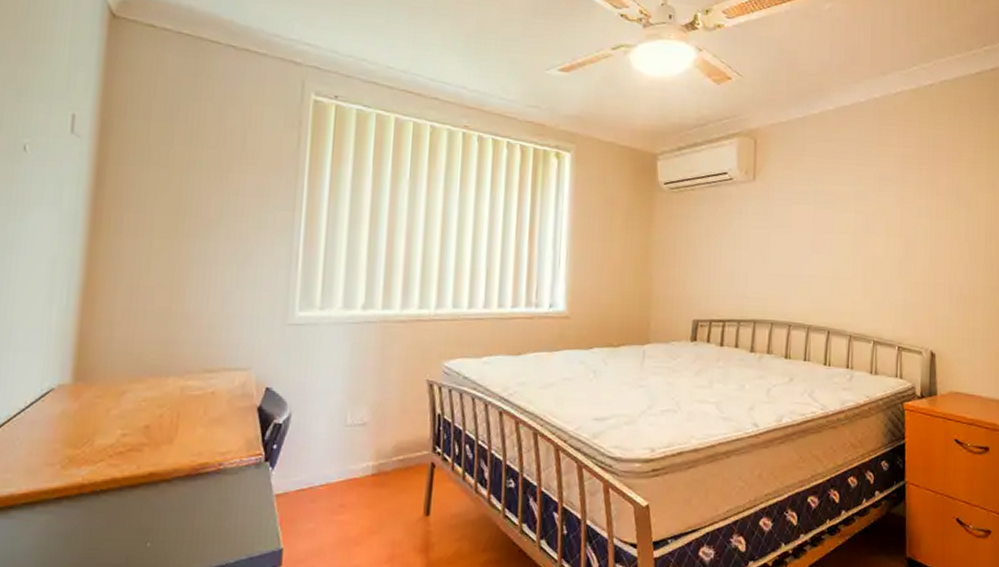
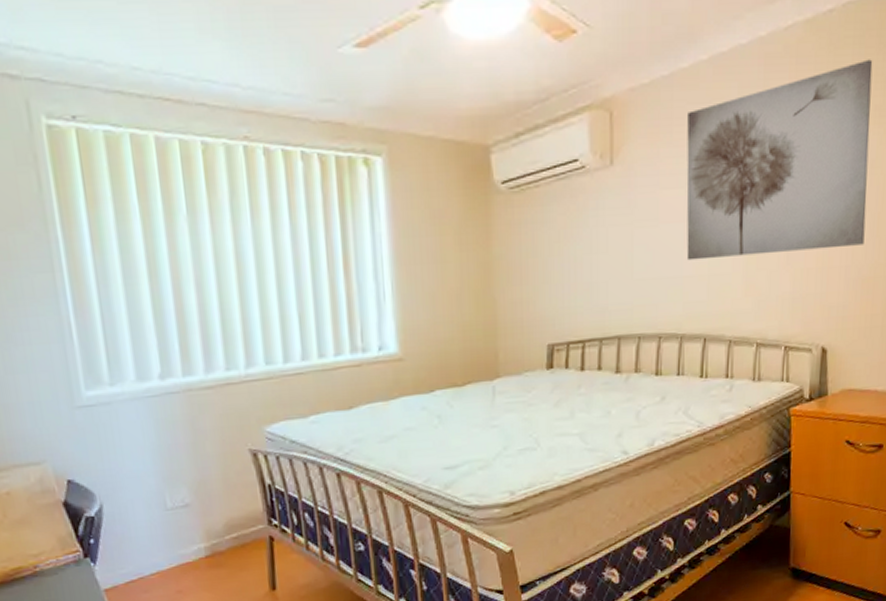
wall art: none [814,123,966,268] -> present [686,59,873,261]

